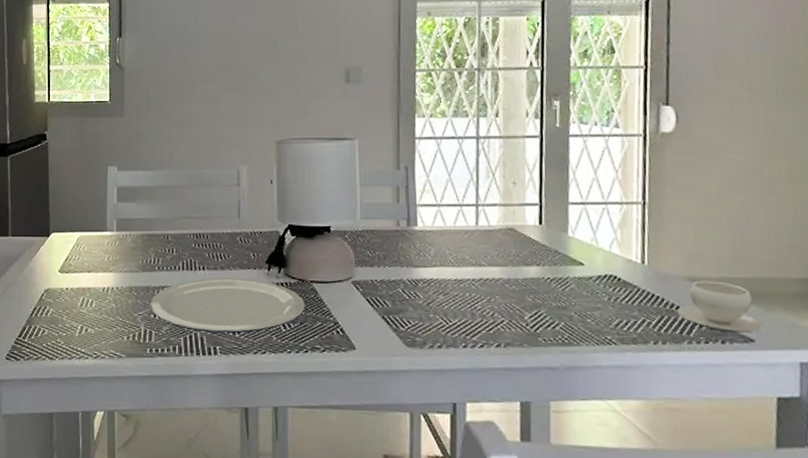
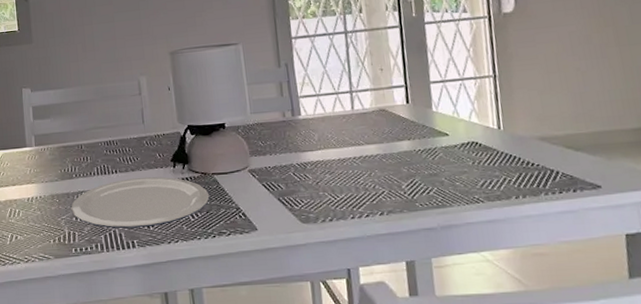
teacup: present [676,280,764,333] -> none [532,138,608,182]

